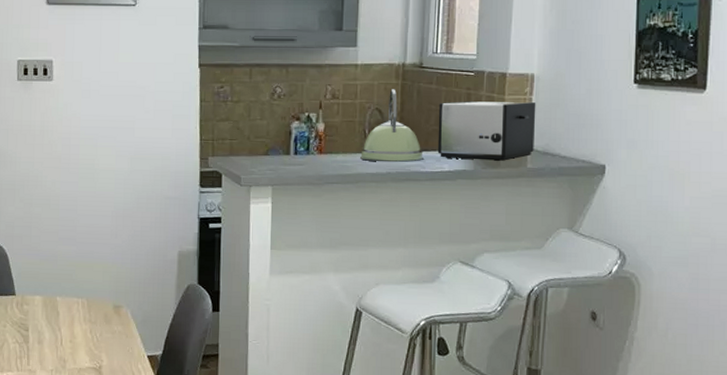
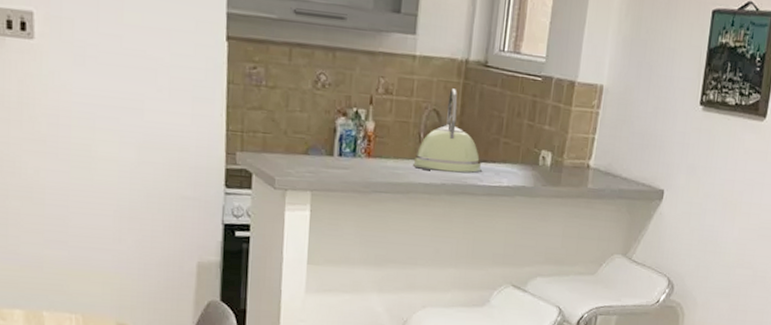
toaster: present [437,101,536,162] -> none [497,108,603,180]

